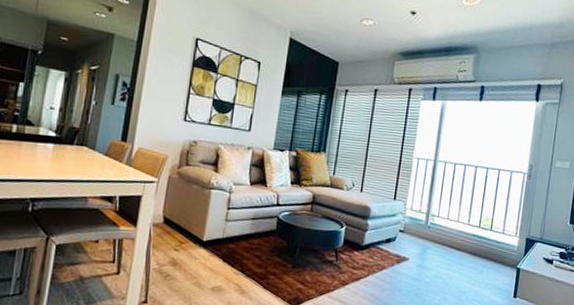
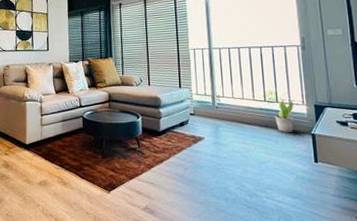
potted plant: none [485,228,507,264] -> present [274,99,295,132]

